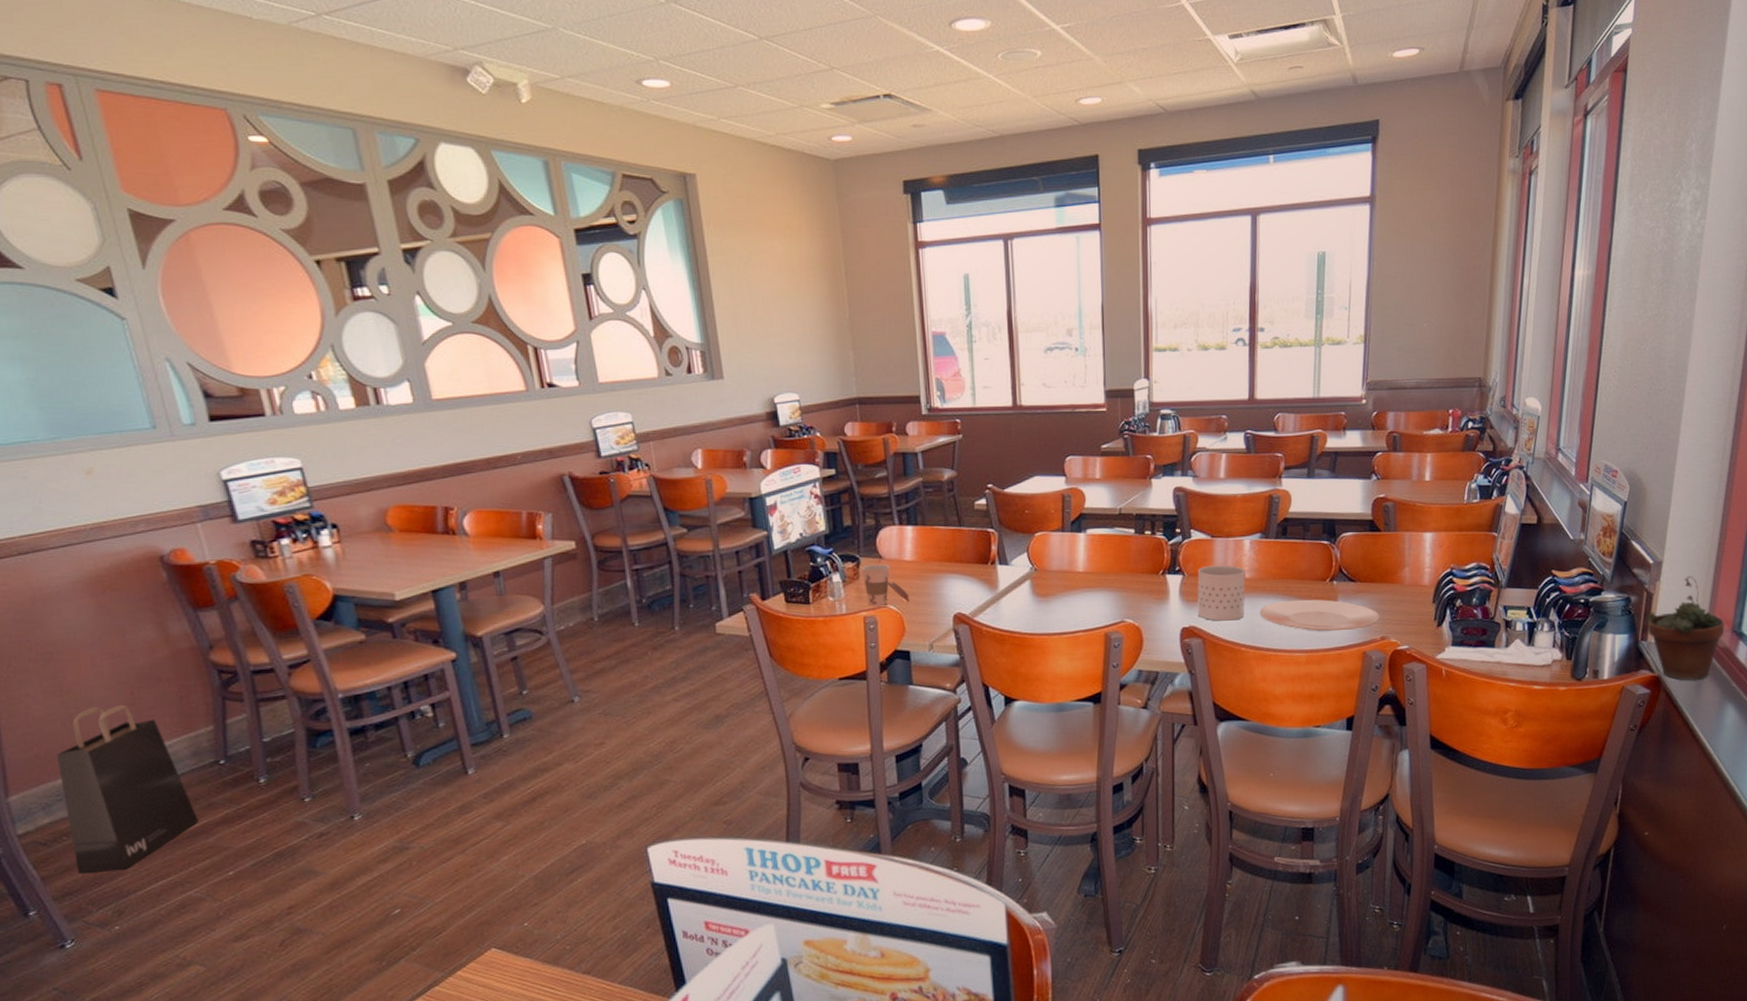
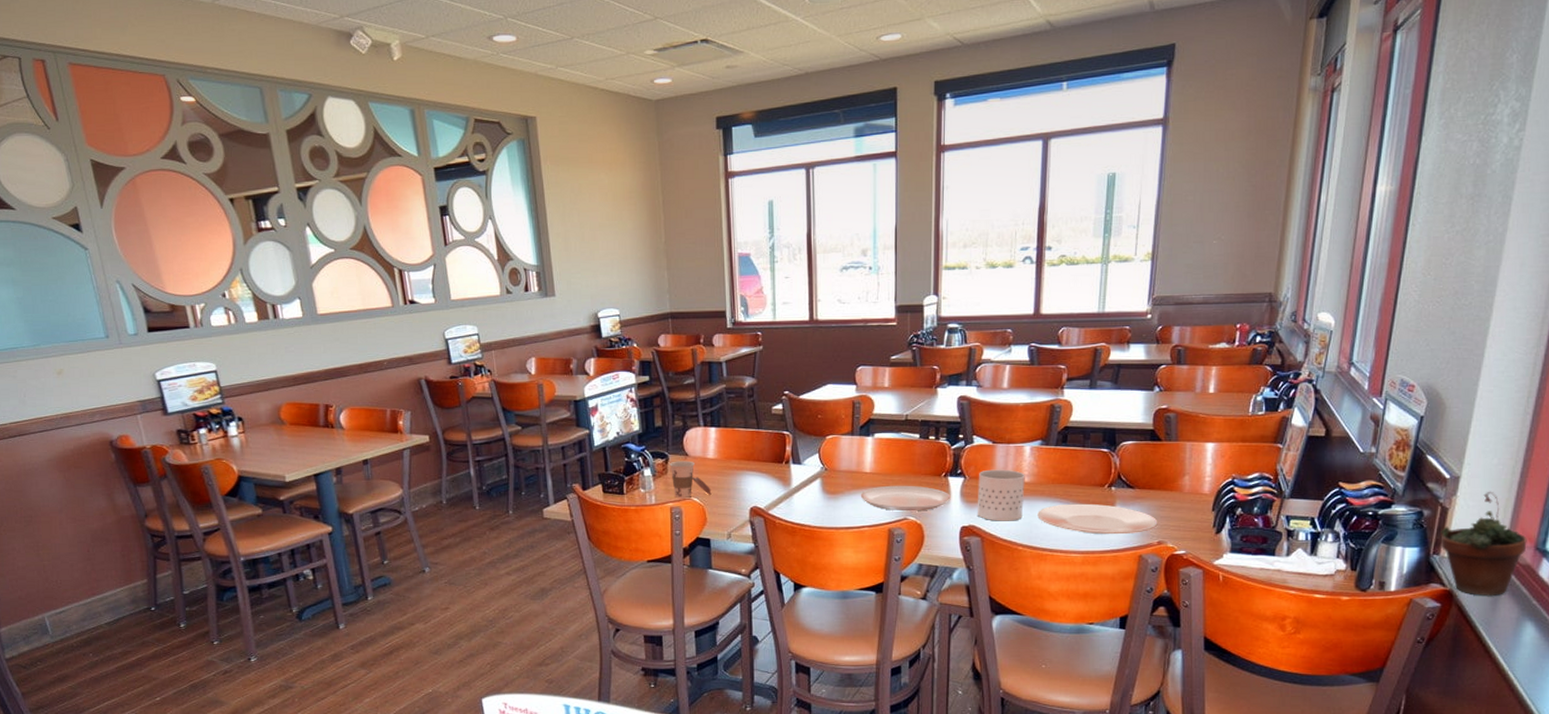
shopping bag: present [56,704,199,874] -> none [33,559,136,692]
plate: none [1073,584,1170,614] -> present [860,485,951,512]

